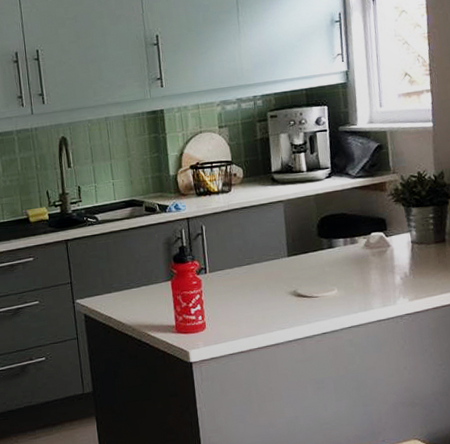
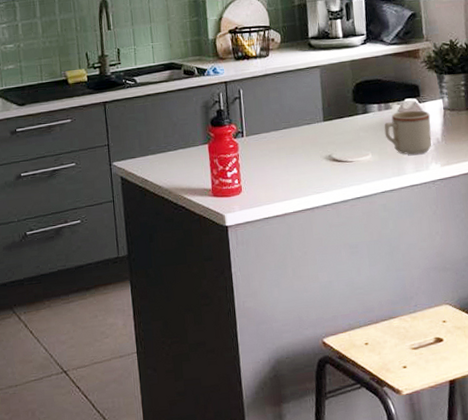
mug: none [350,244,400,290] -> present [384,110,432,155]

